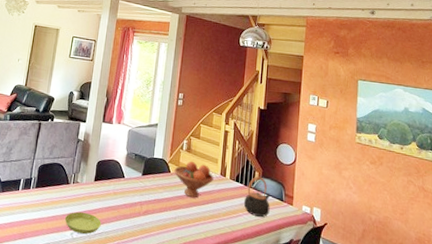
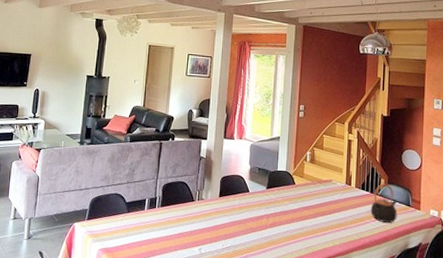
saucer: present [64,211,101,234] -> none [192,227,229,249]
fruit bowl: present [174,161,214,199] -> none [299,171,339,208]

